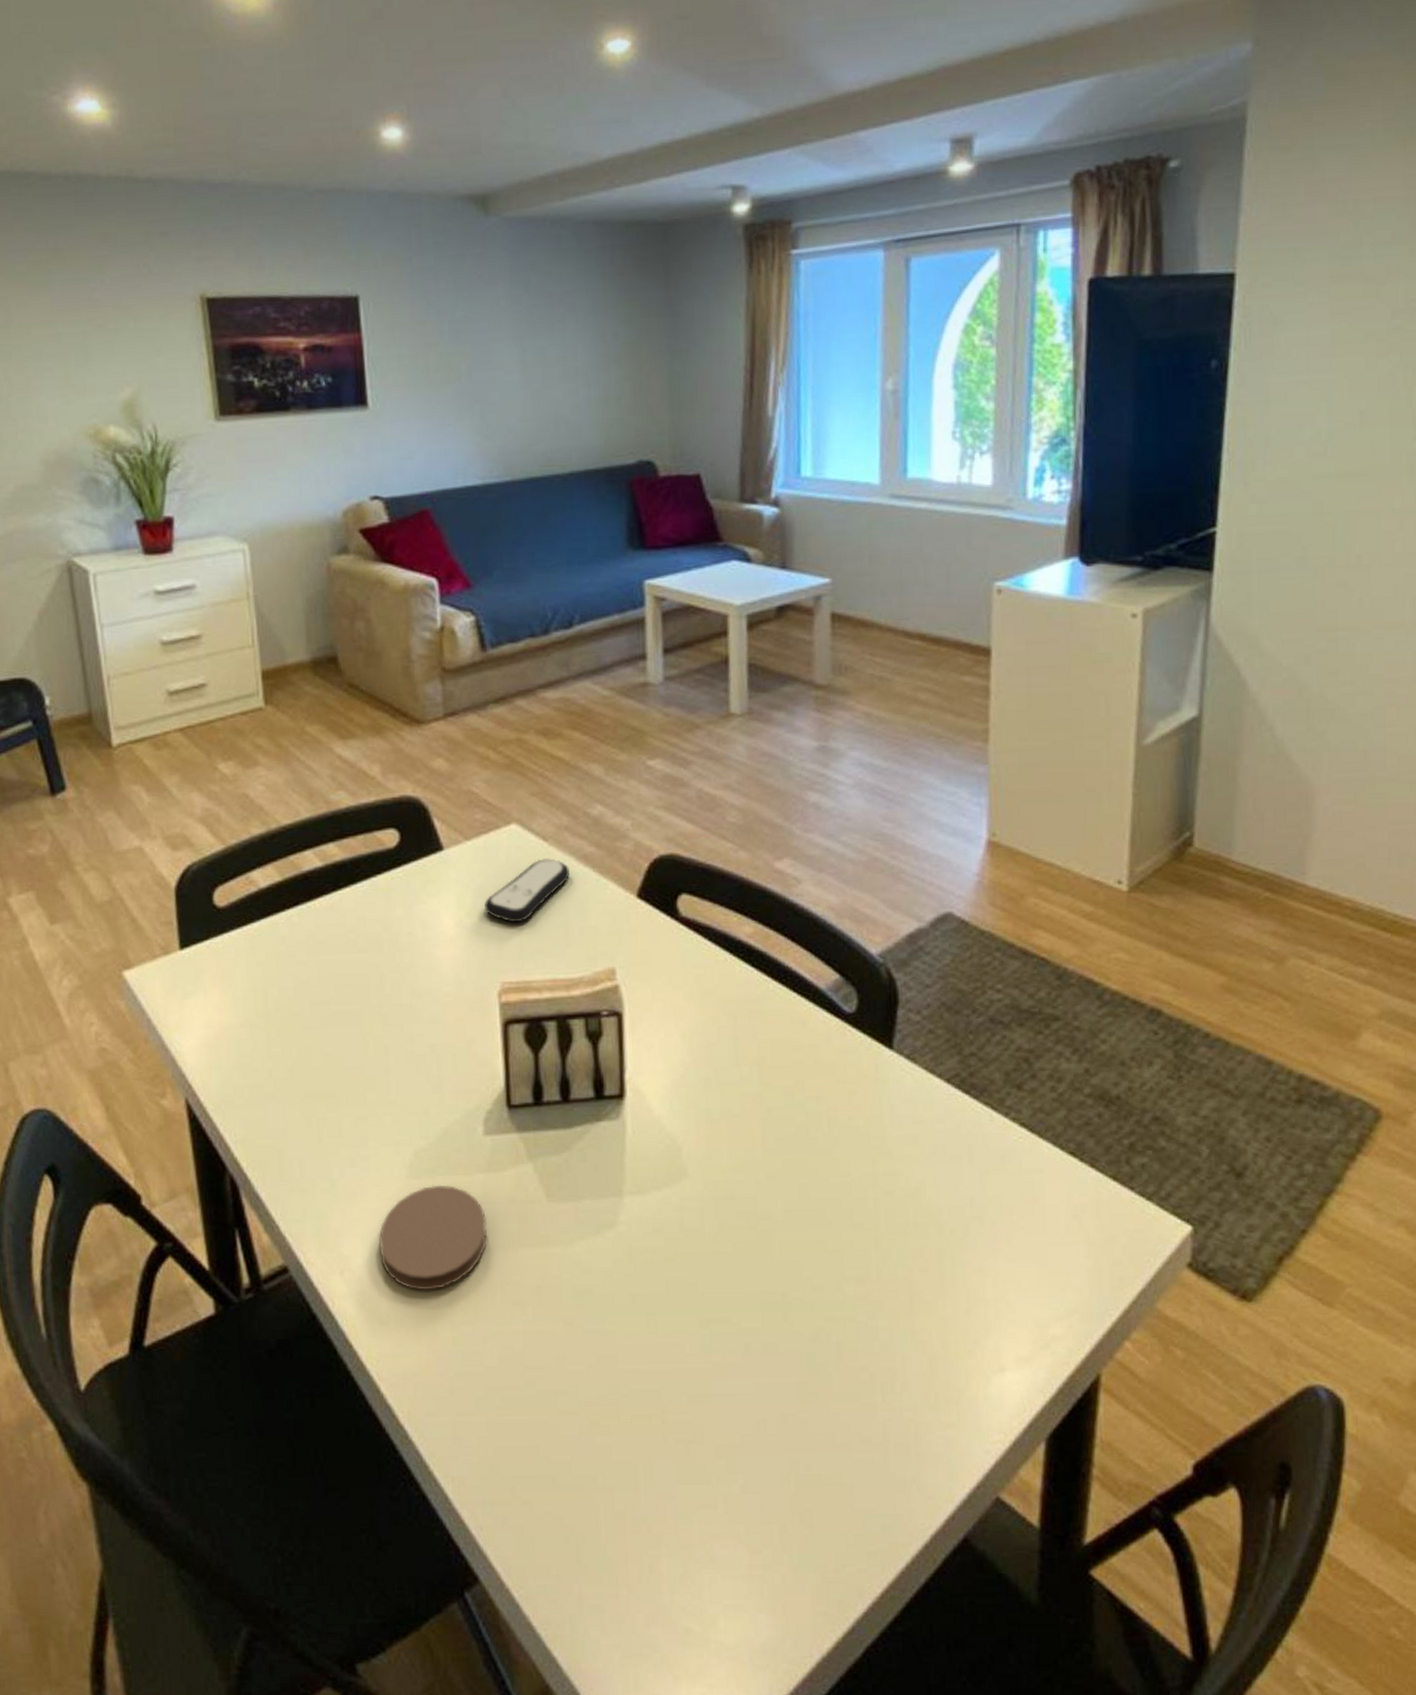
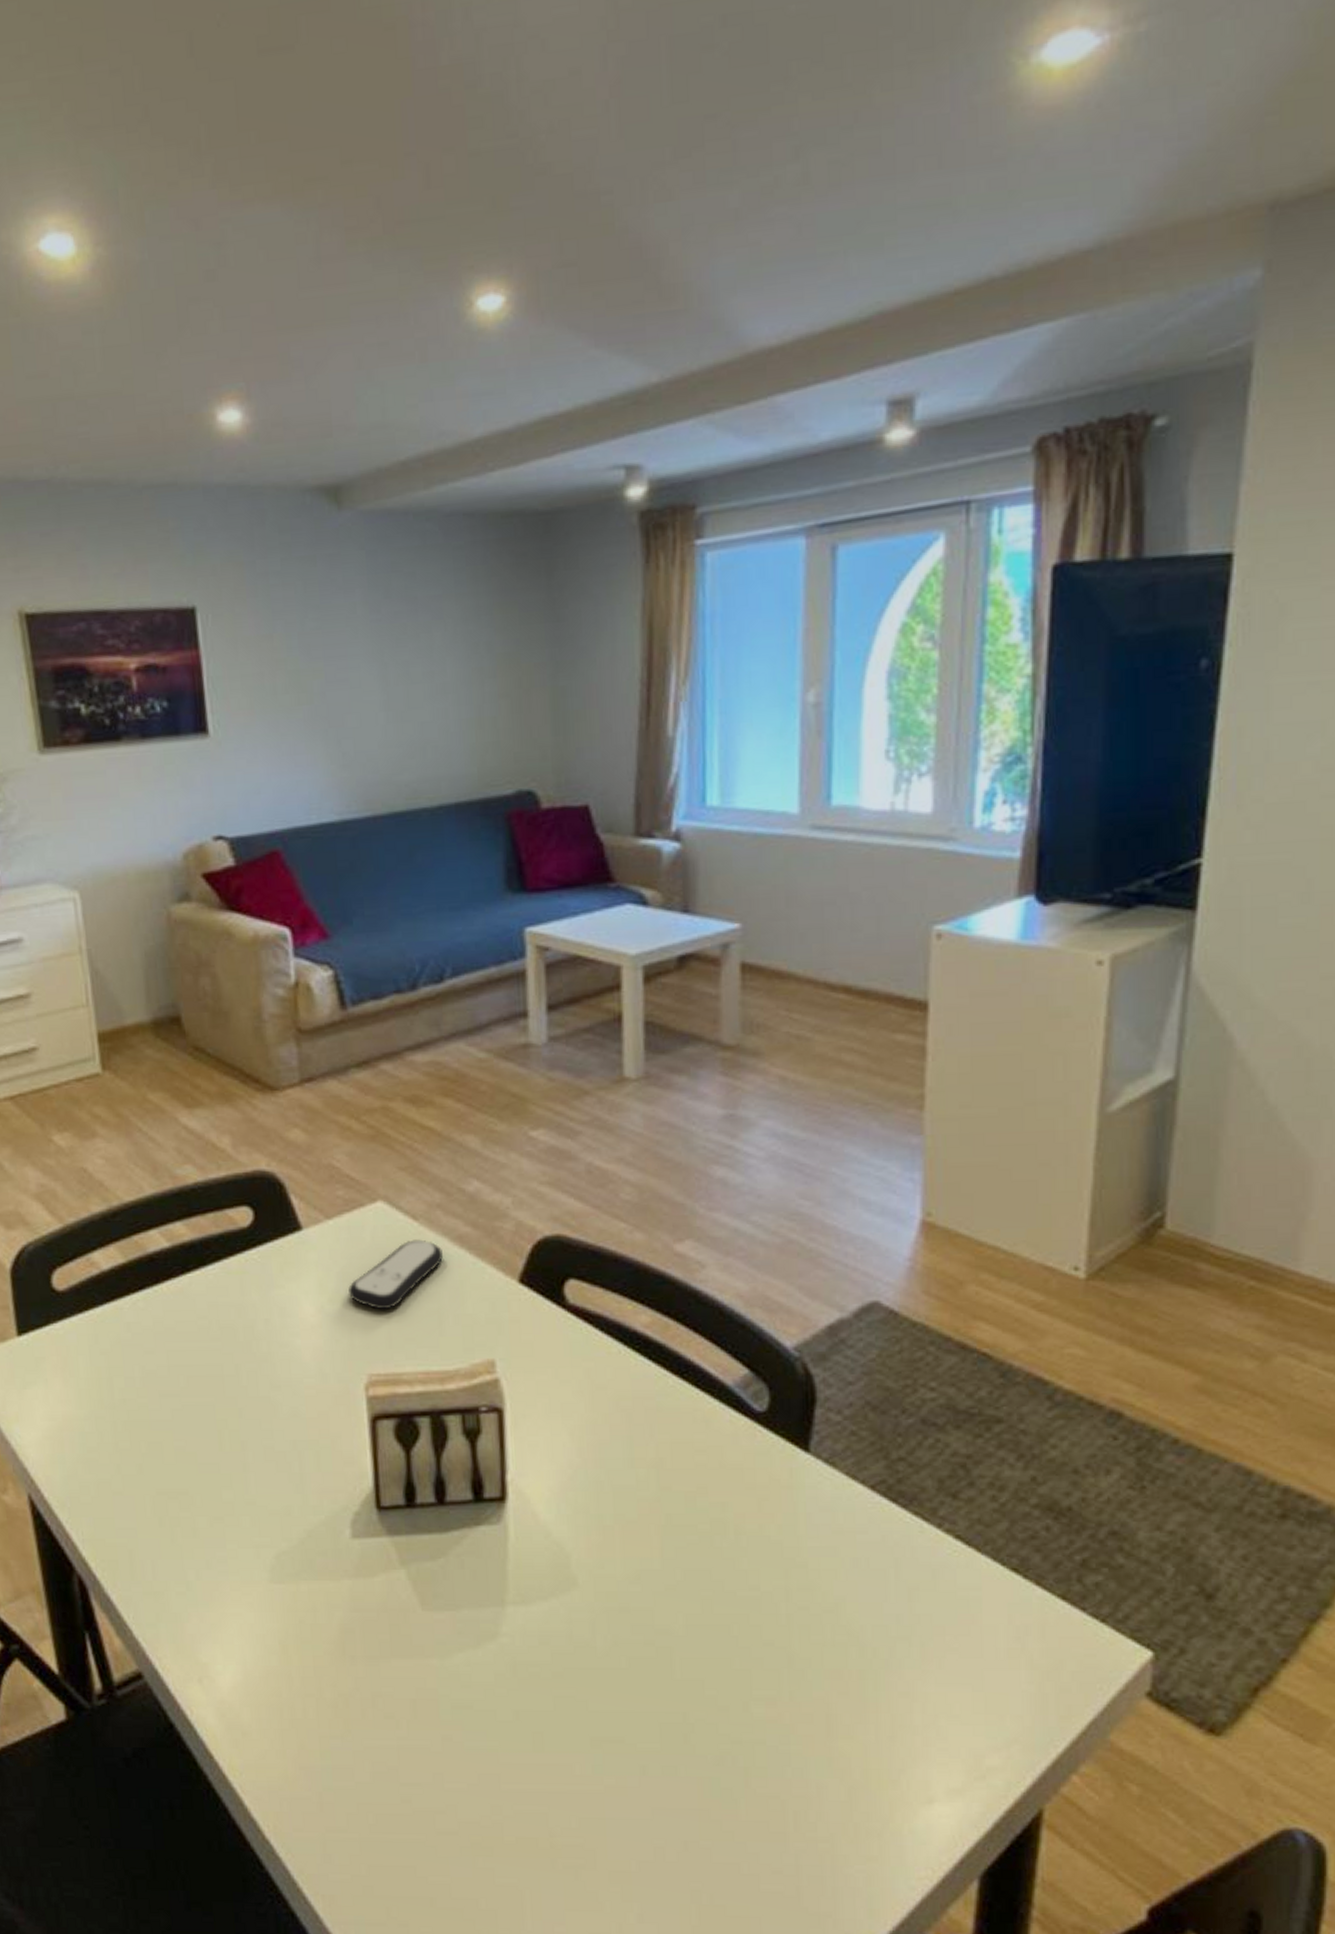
coaster: present [378,1185,488,1291] -> none [238,1590,358,1701]

